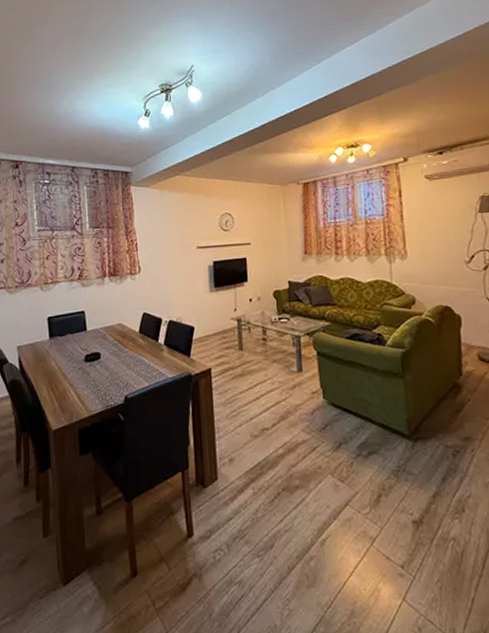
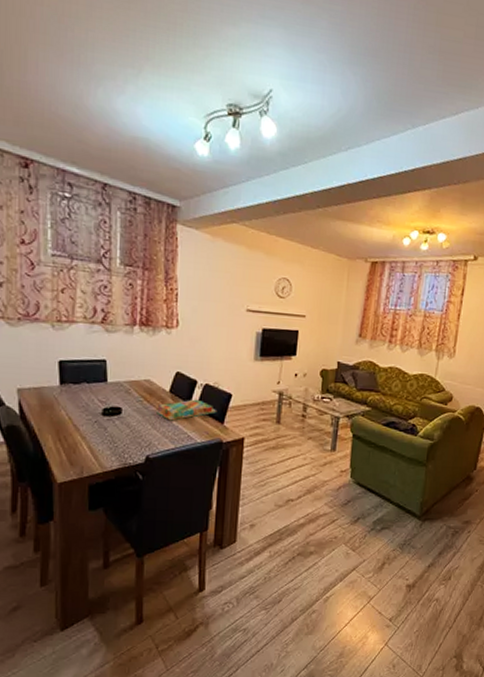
board game: none [130,336,183,360] -> present [156,399,217,421]

